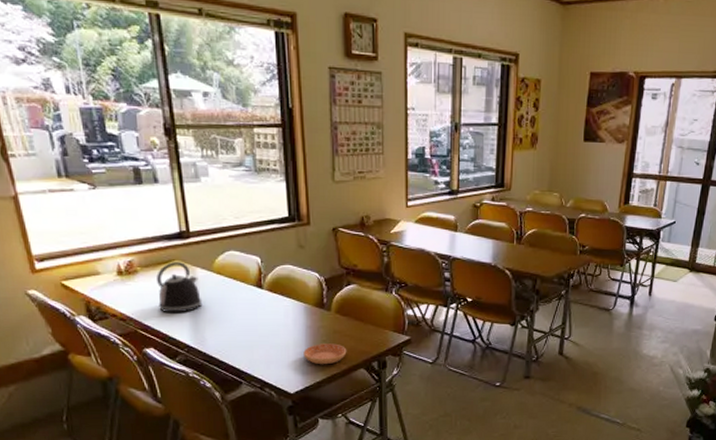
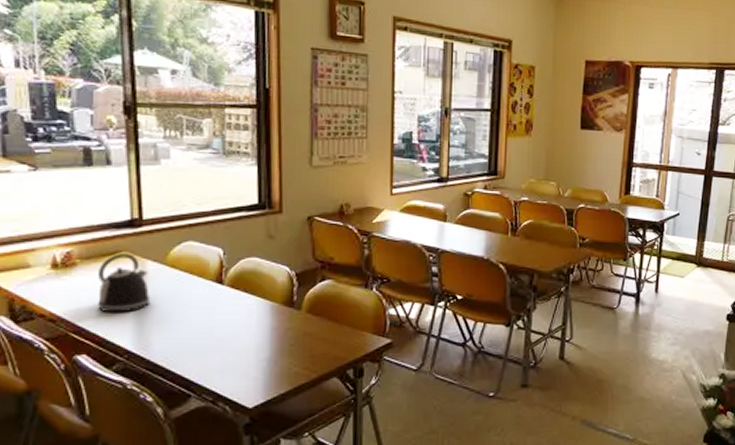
saucer: present [303,343,347,365] -> none [267,348,318,374]

